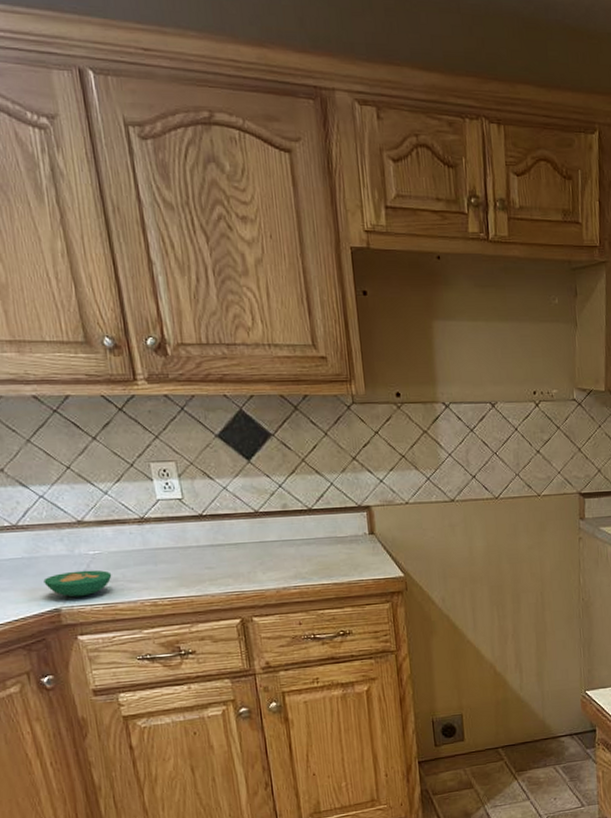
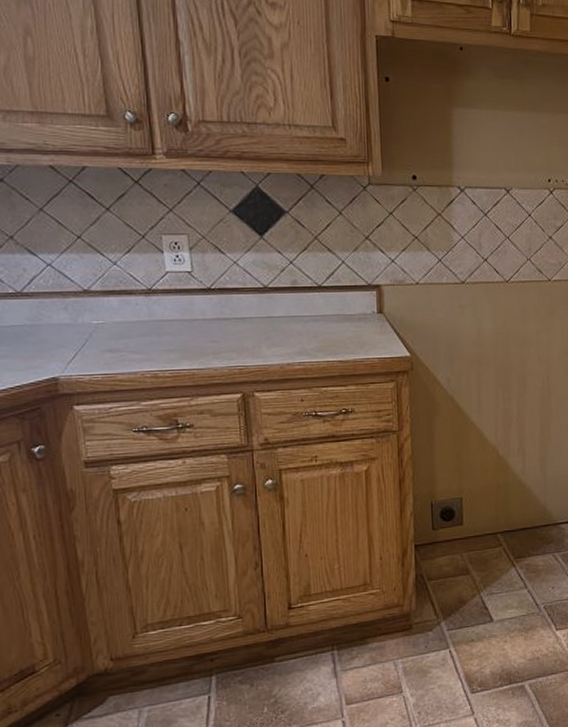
bowl: present [43,570,112,597] -> none [43,339,114,367]

